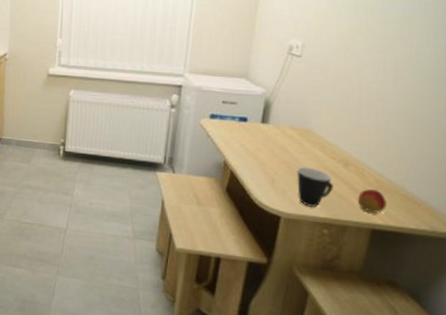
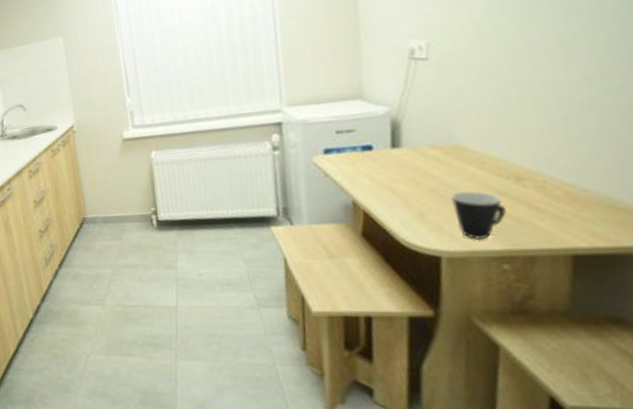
peach: present [357,189,388,213] -> none [542,203,589,235]

